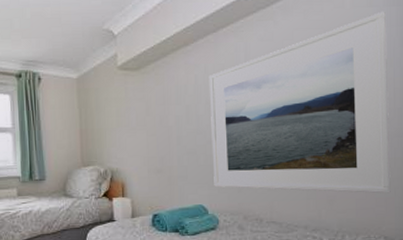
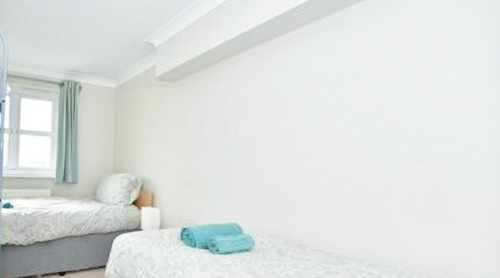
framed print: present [208,11,391,194] -> none [251,20,478,233]

